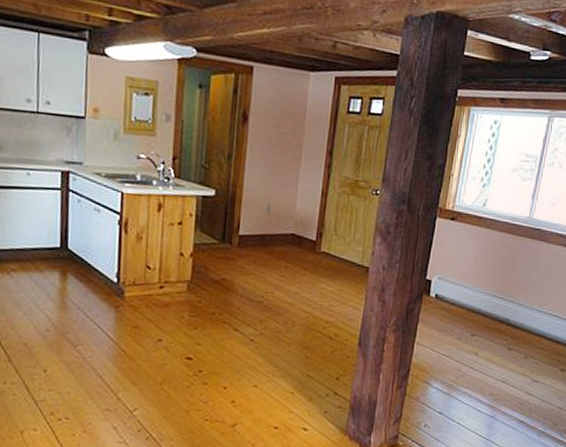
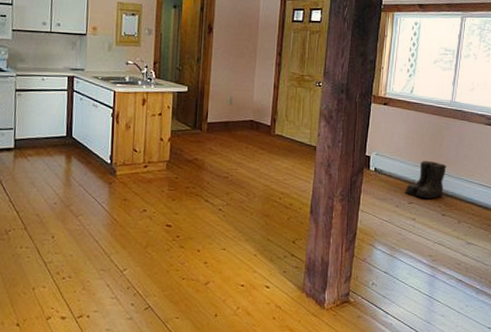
boots: none [468,287,517,331] -> present [405,161,447,199]

